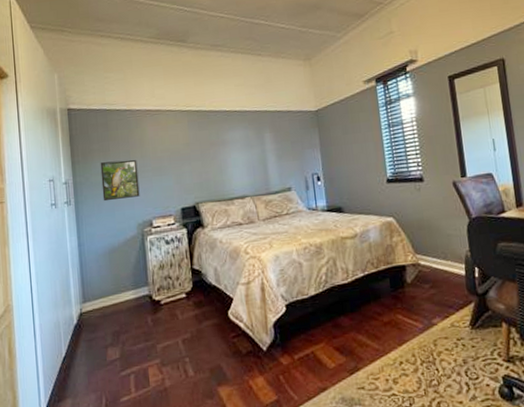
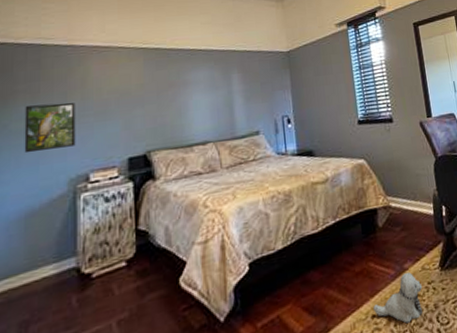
plush toy: none [401,327,452,374] -> present [373,272,423,324]

